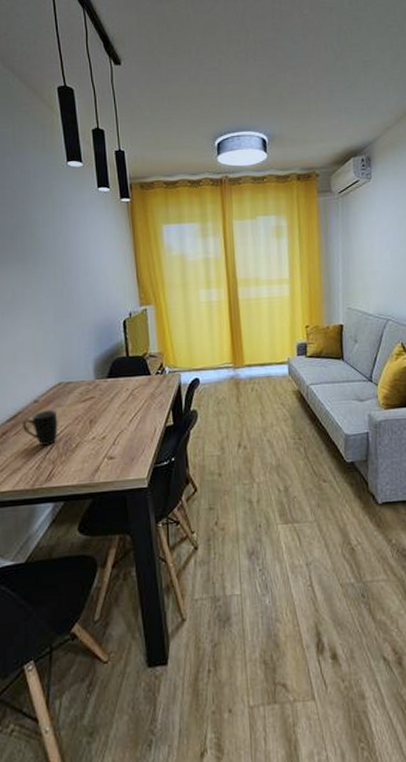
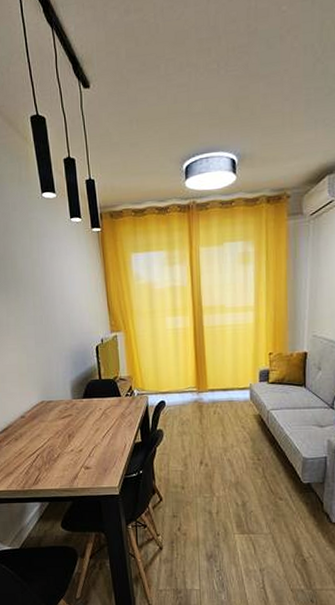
mug: present [23,409,58,446] -> none [13,424,42,455]

